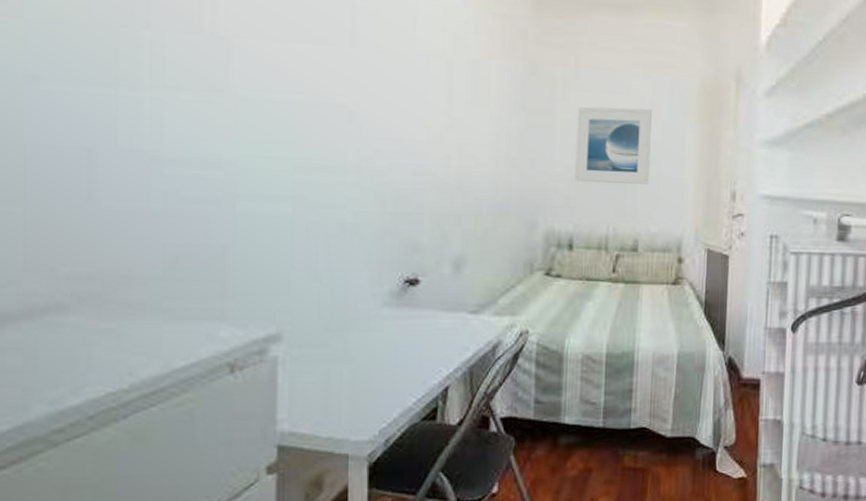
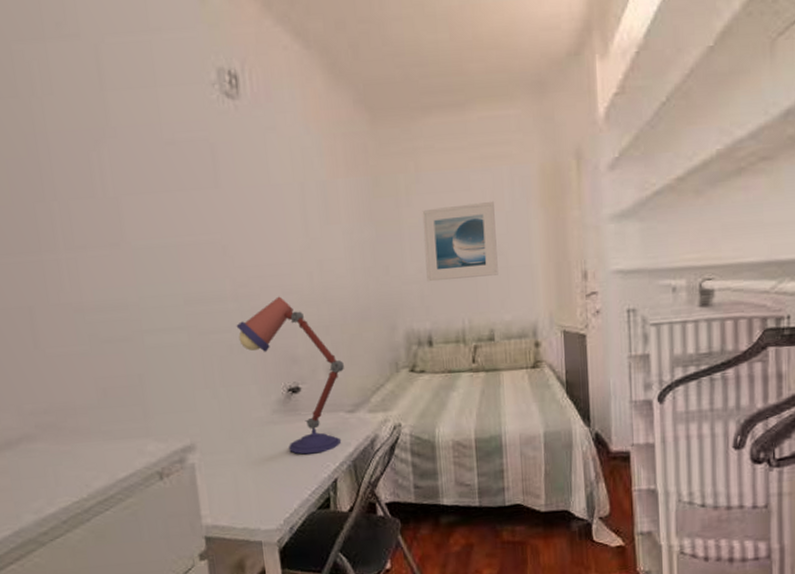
desk lamp: none [353,176,473,356] -> present [236,296,344,455]

